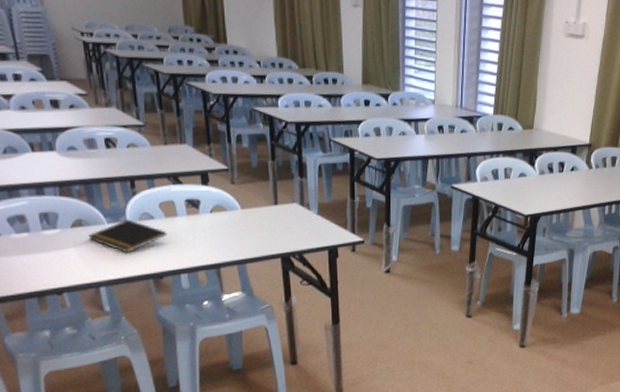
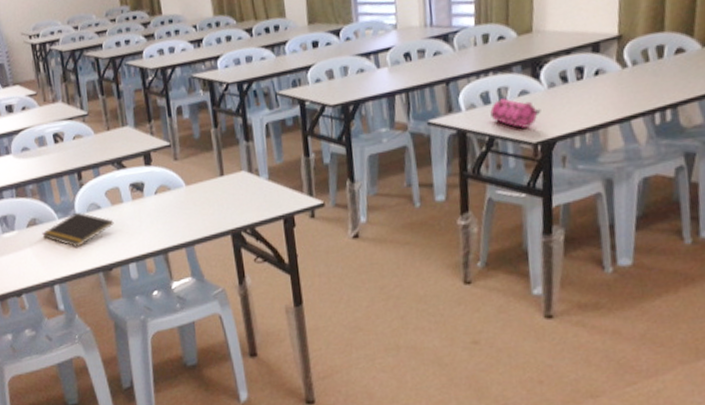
pencil case: none [498,177,533,202] -> present [490,98,541,128]

